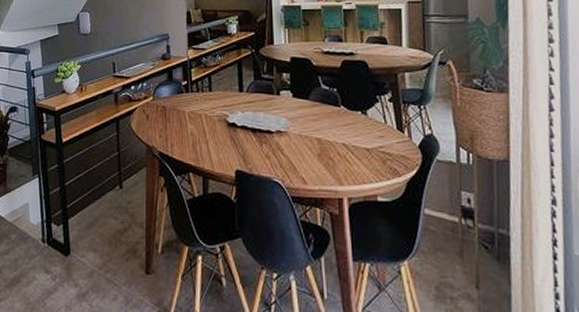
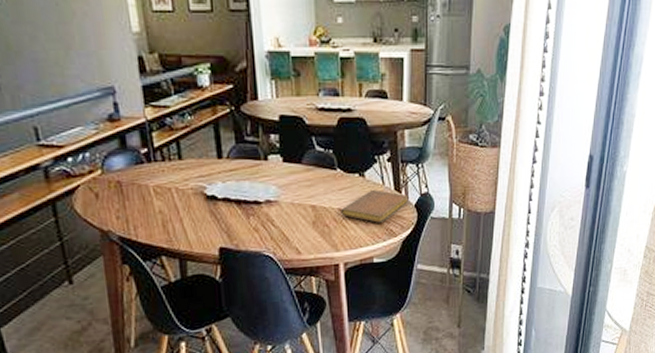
notebook: none [344,127,412,161] -> present [341,189,409,223]

